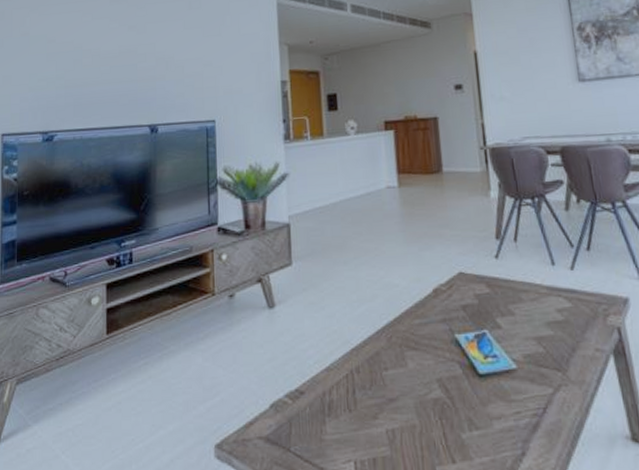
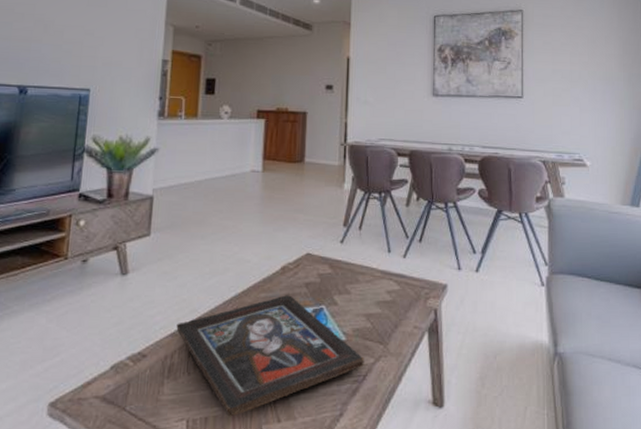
religious icon: none [330,320,542,458] -> present [176,295,364,417]

